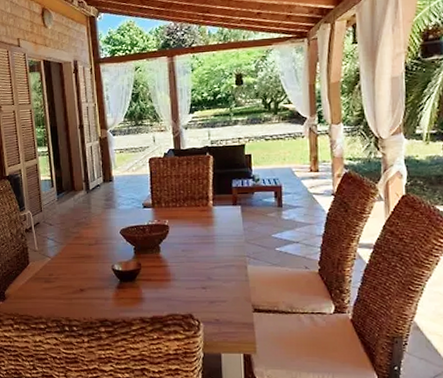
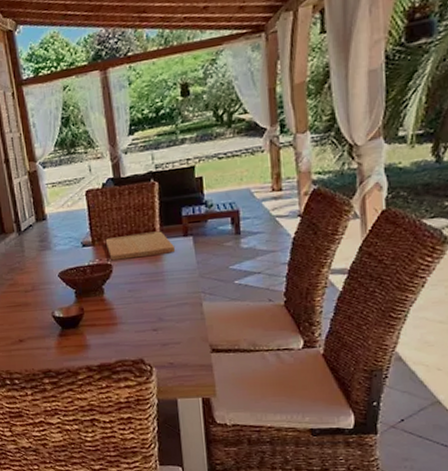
cutting board: none [164,199,226,222] -> present [105,231,176,261]

